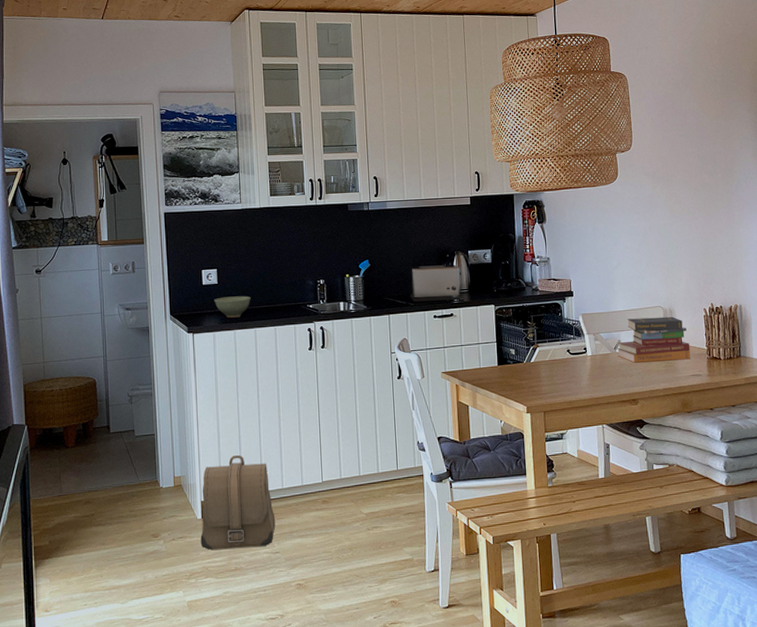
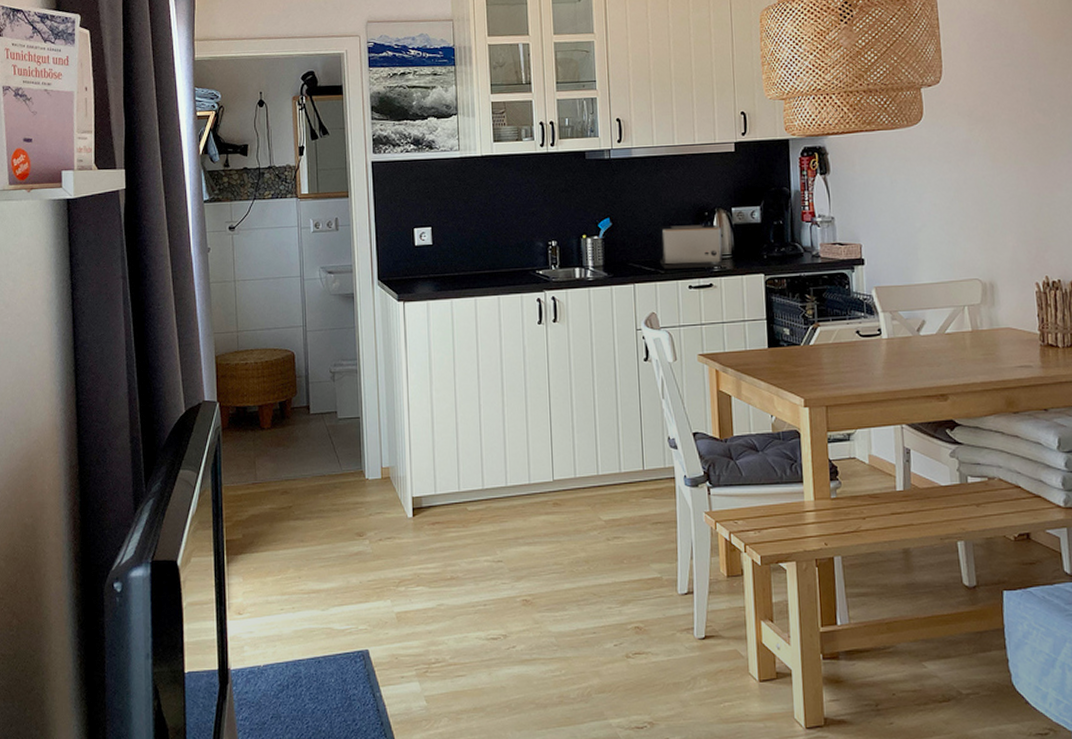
backpack: present [200,455,276,550] -> none [411,445,498,554]
bowl: present [214,296,251,318] -> none [428,259,471,285]
books: present [617,316,691,364] -> none [921,292,1018,350]

